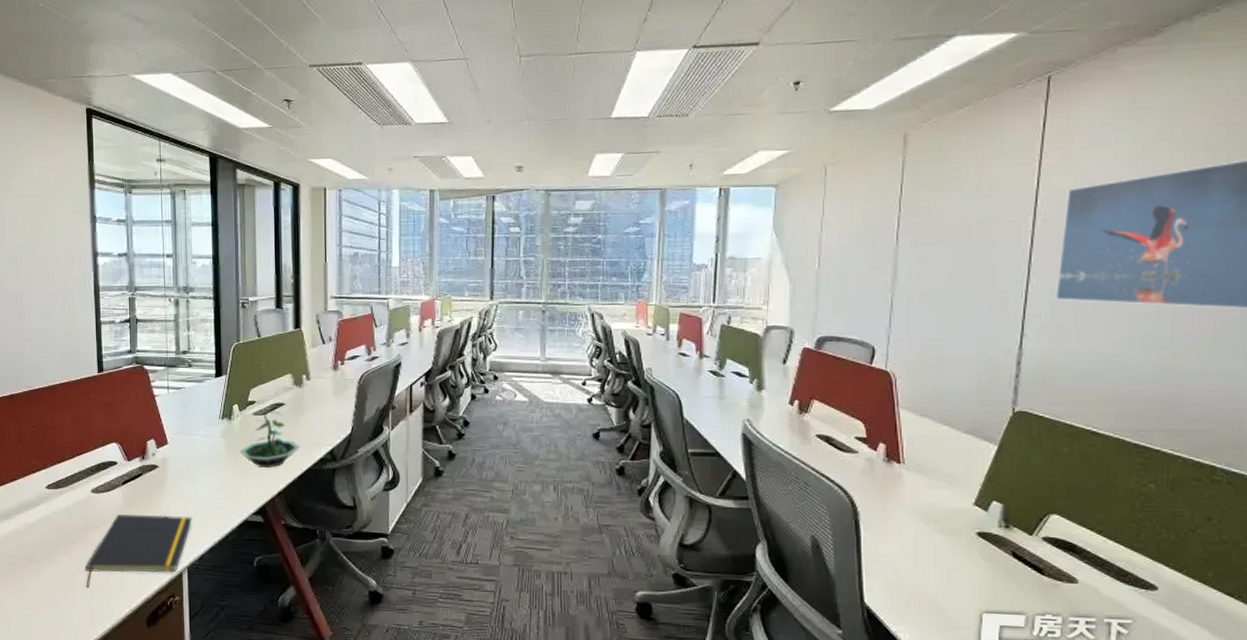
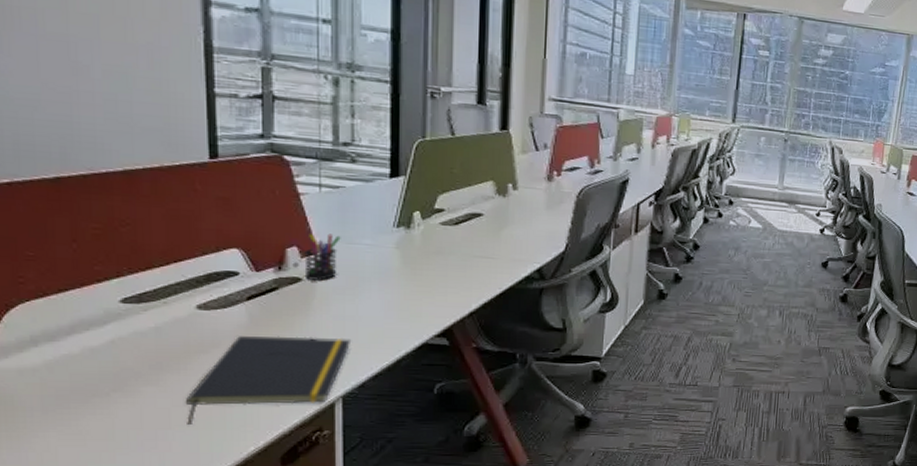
pen holder: none [159,427,183,468] -> present [304,233,341,282]
terrarium: present [239,409,300,468] -> none [420,219,501,285]

